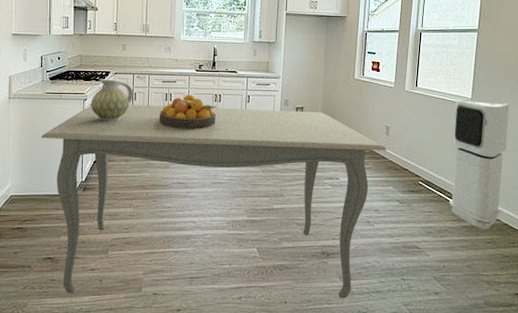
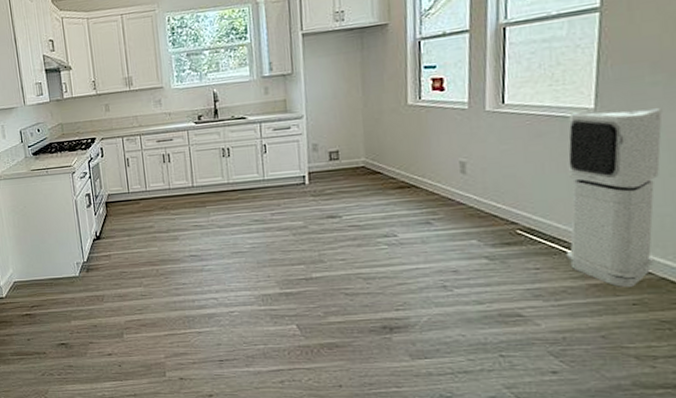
dining table: present [41,104,387,299] -> none [34,154,464,381]
pitcher: present [91,79,134,121] -> none [80,146,126,194]
fruit bowl: present [159,94,217,129] -> none [158,152,227,194]

